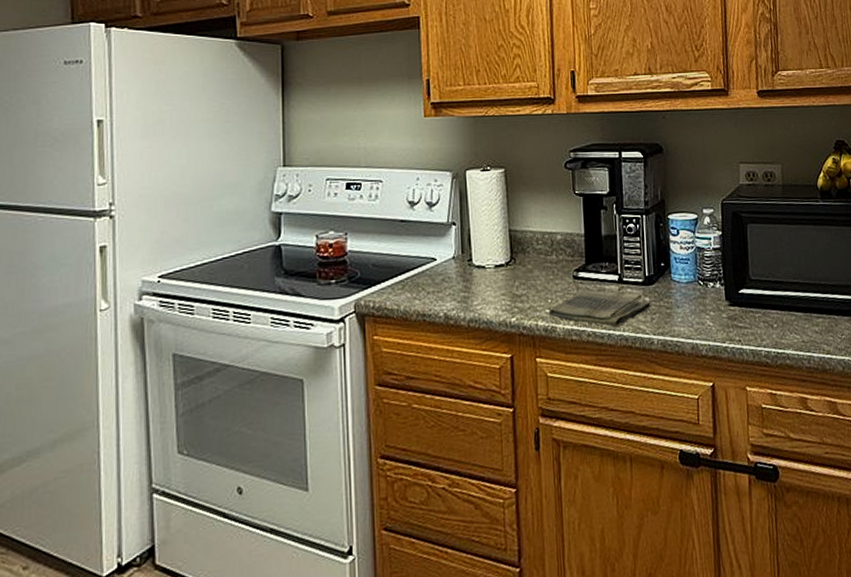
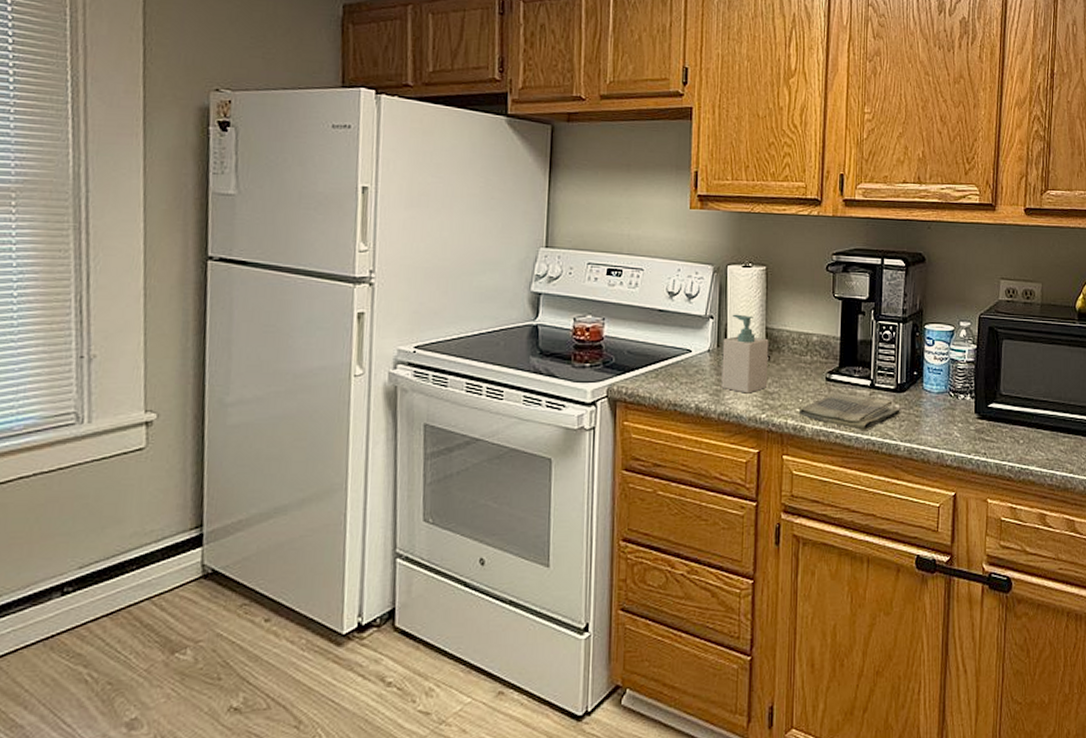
soap bottle: none [467,218,515,298] -> present [721,314,769,394]

